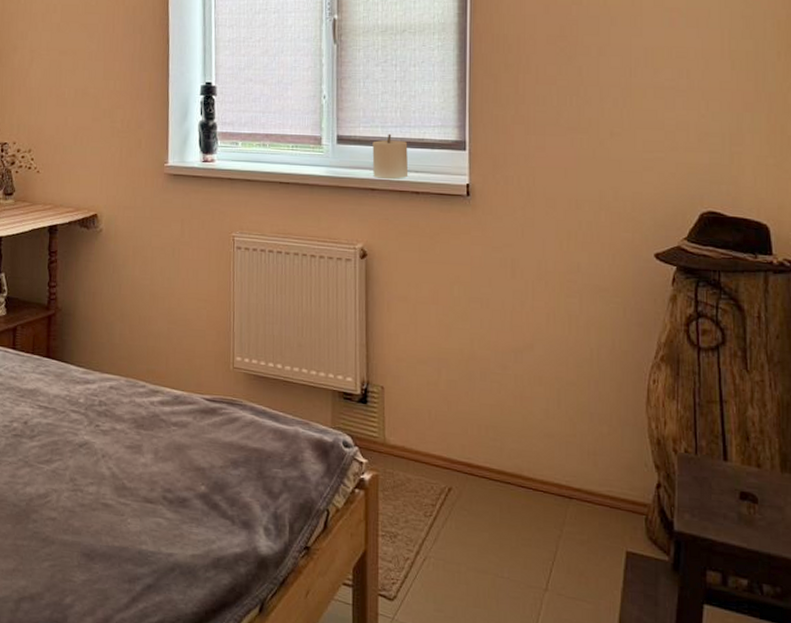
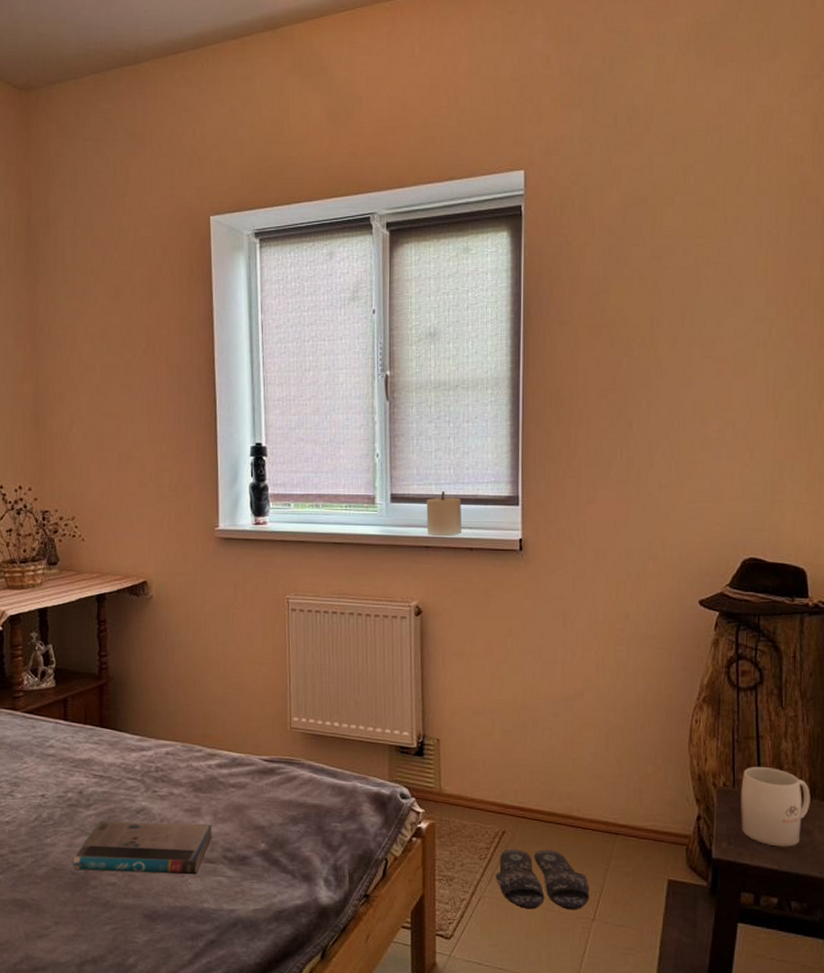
book: none [14,453,153,514] -> present [72,821,212,874]
slippers: none [441,507,541,578] -> present [495,848,590,910]
mug: none [704,433,781,524] -> present [741,766,810,847]

